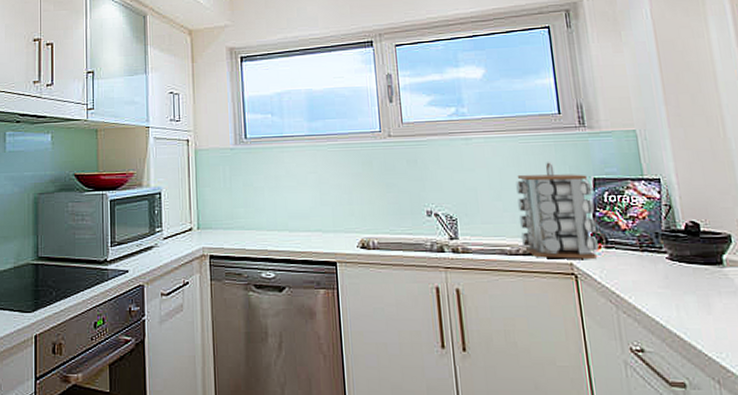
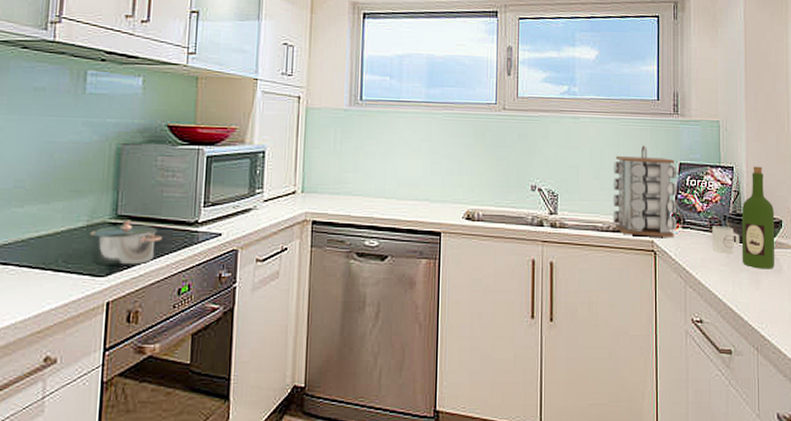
cooking pot: none [16,261,77,303] -> present [89,220,162,267]
mug: none [642,244,680,275] -> present [711,226,740,254]
wine bottle: none [677,176,728,291] -> present [741,166,775,269]

